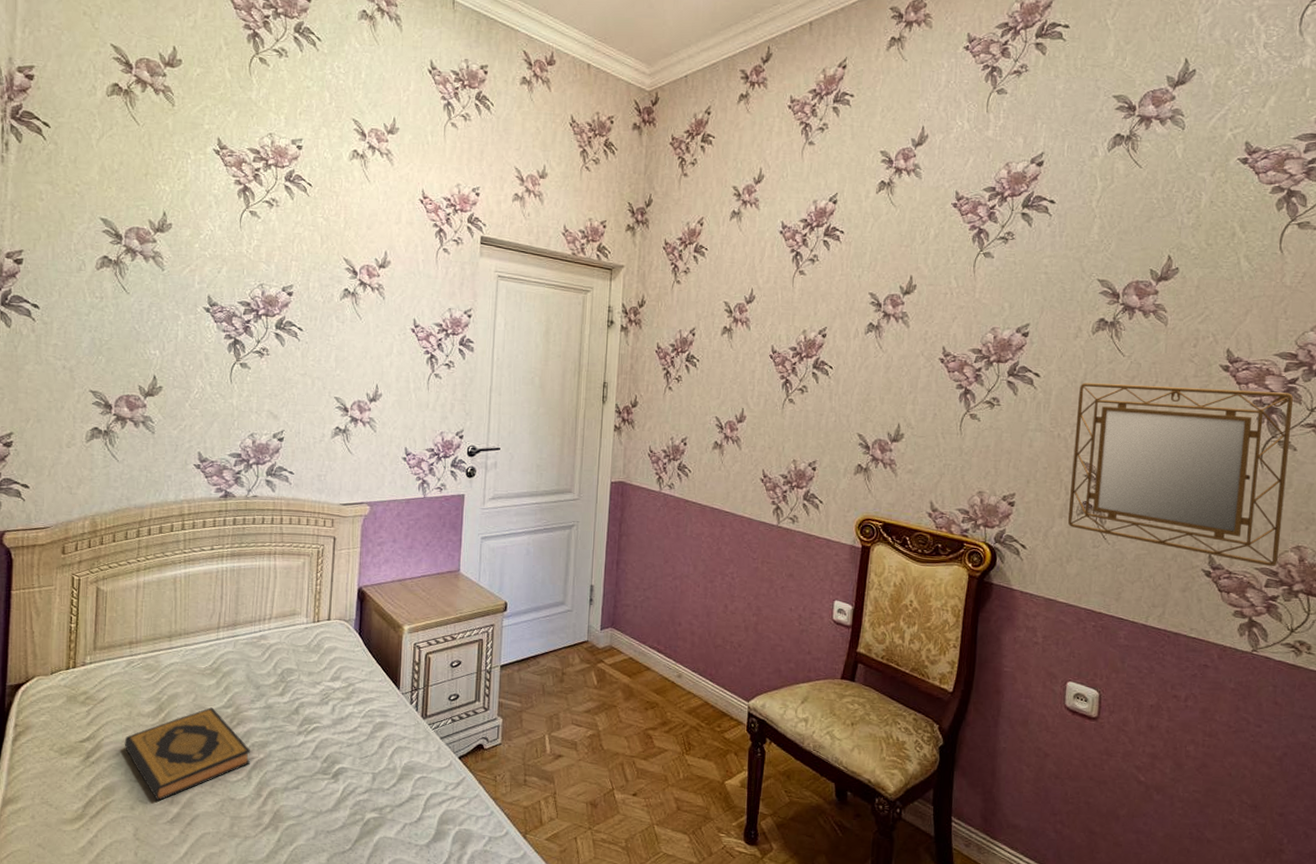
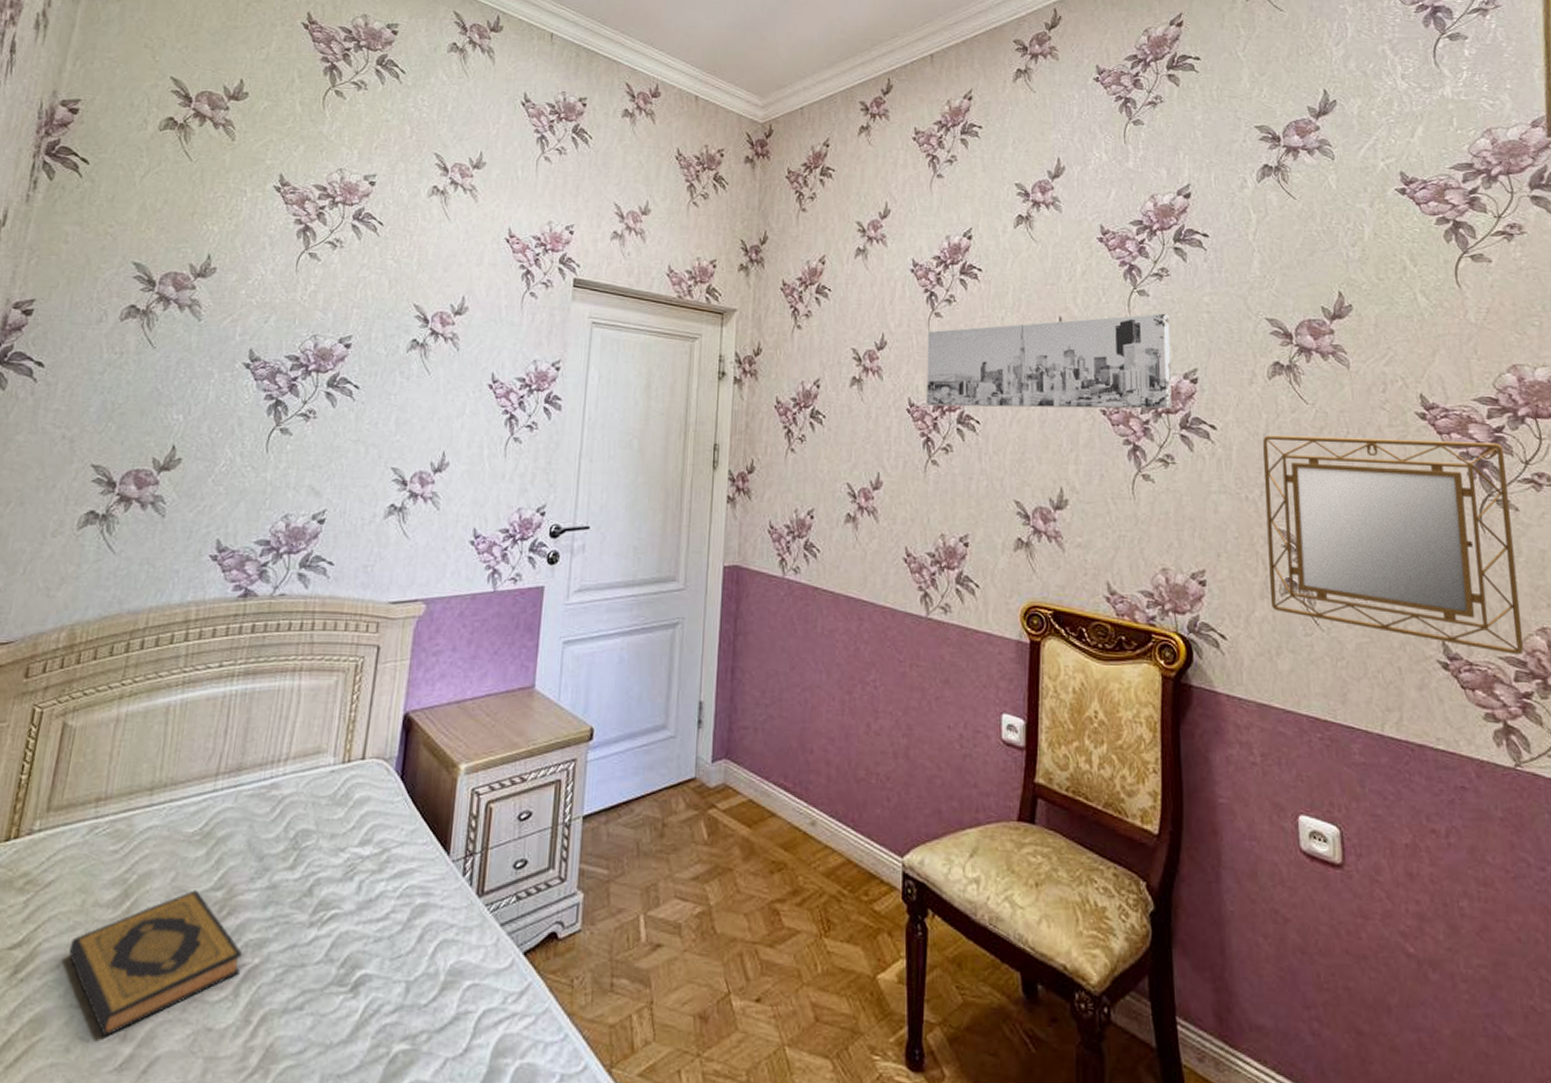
wall art: none [787,273,1010,359] -> present [927,313,1172,409]

